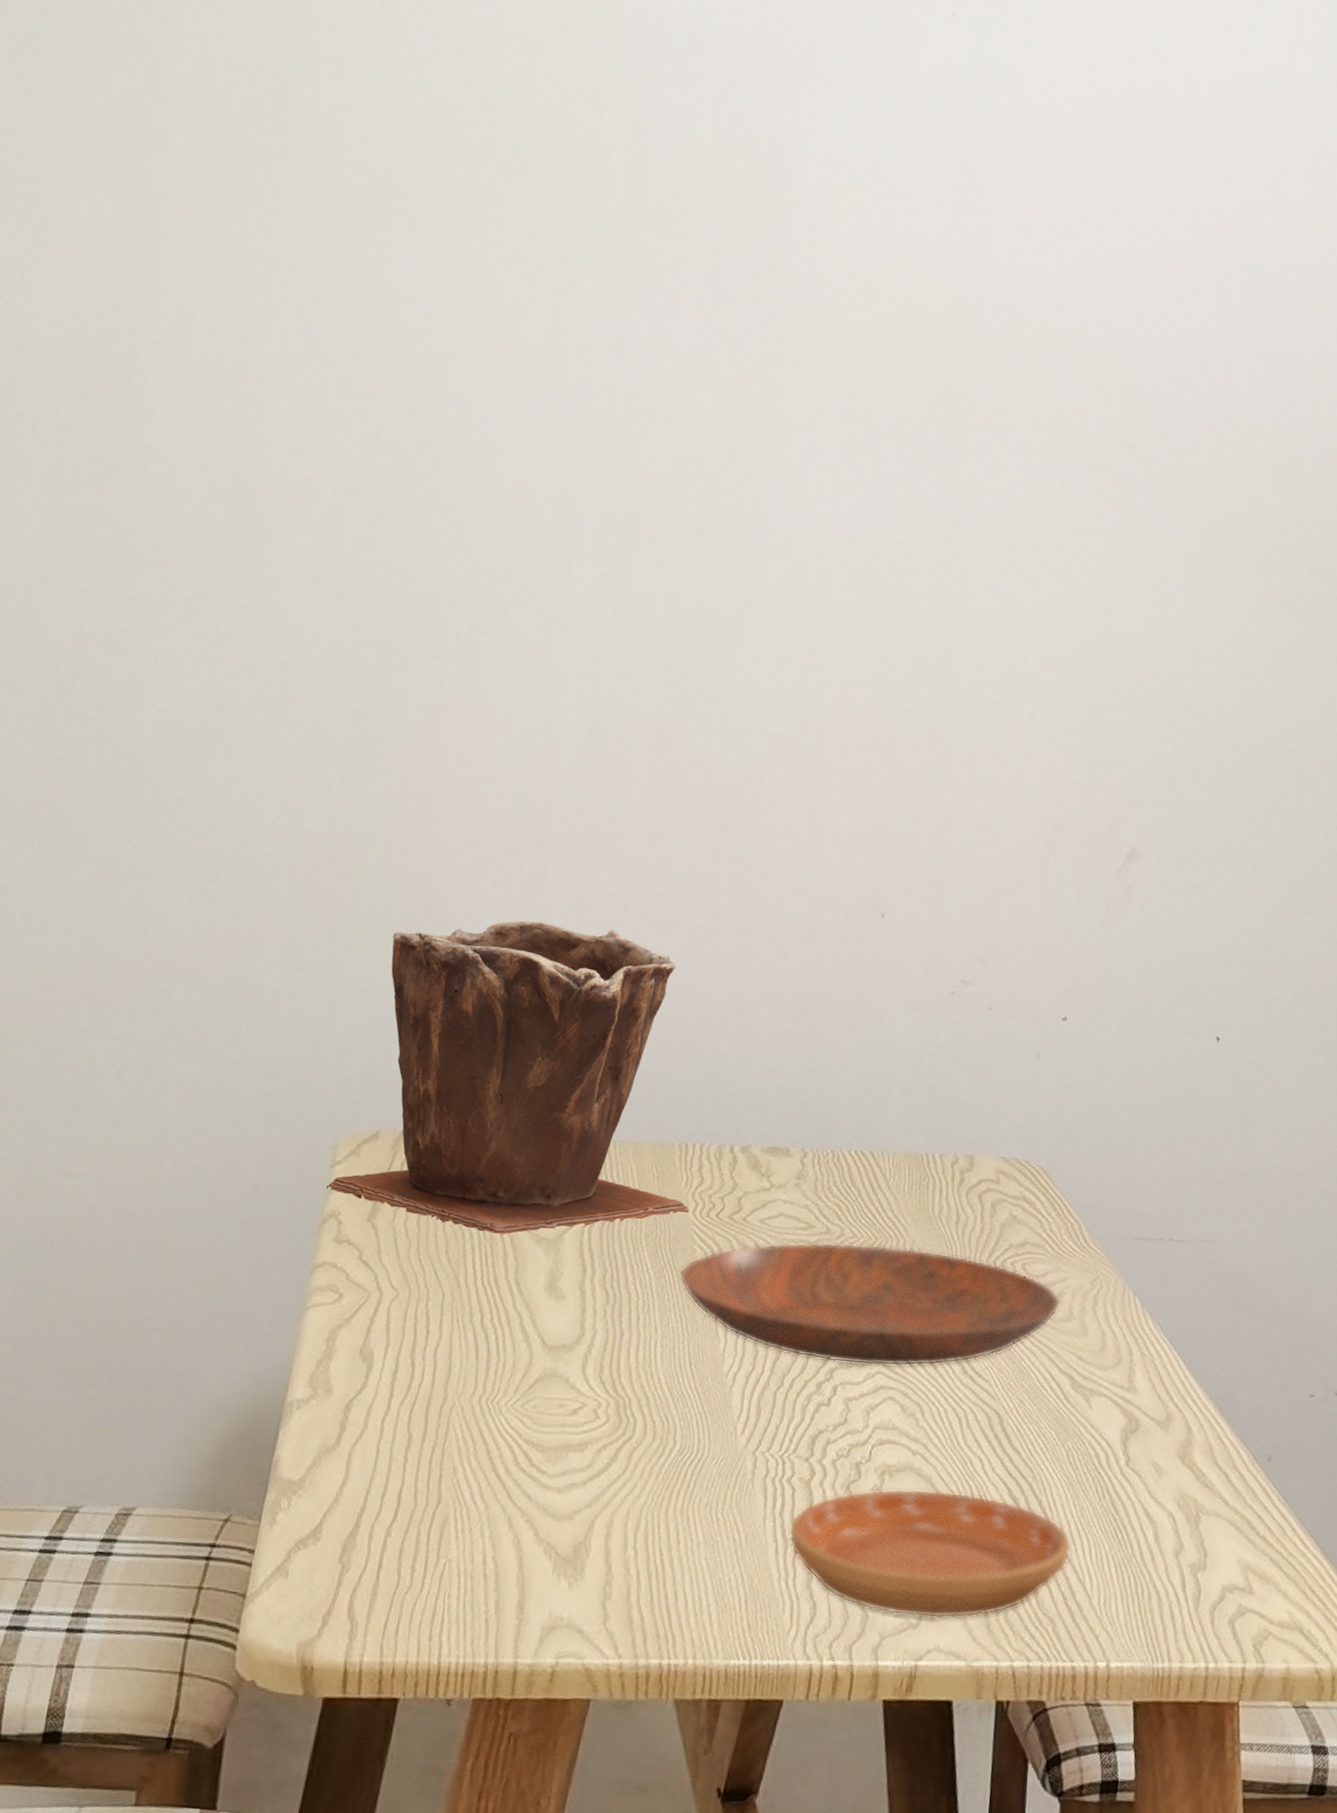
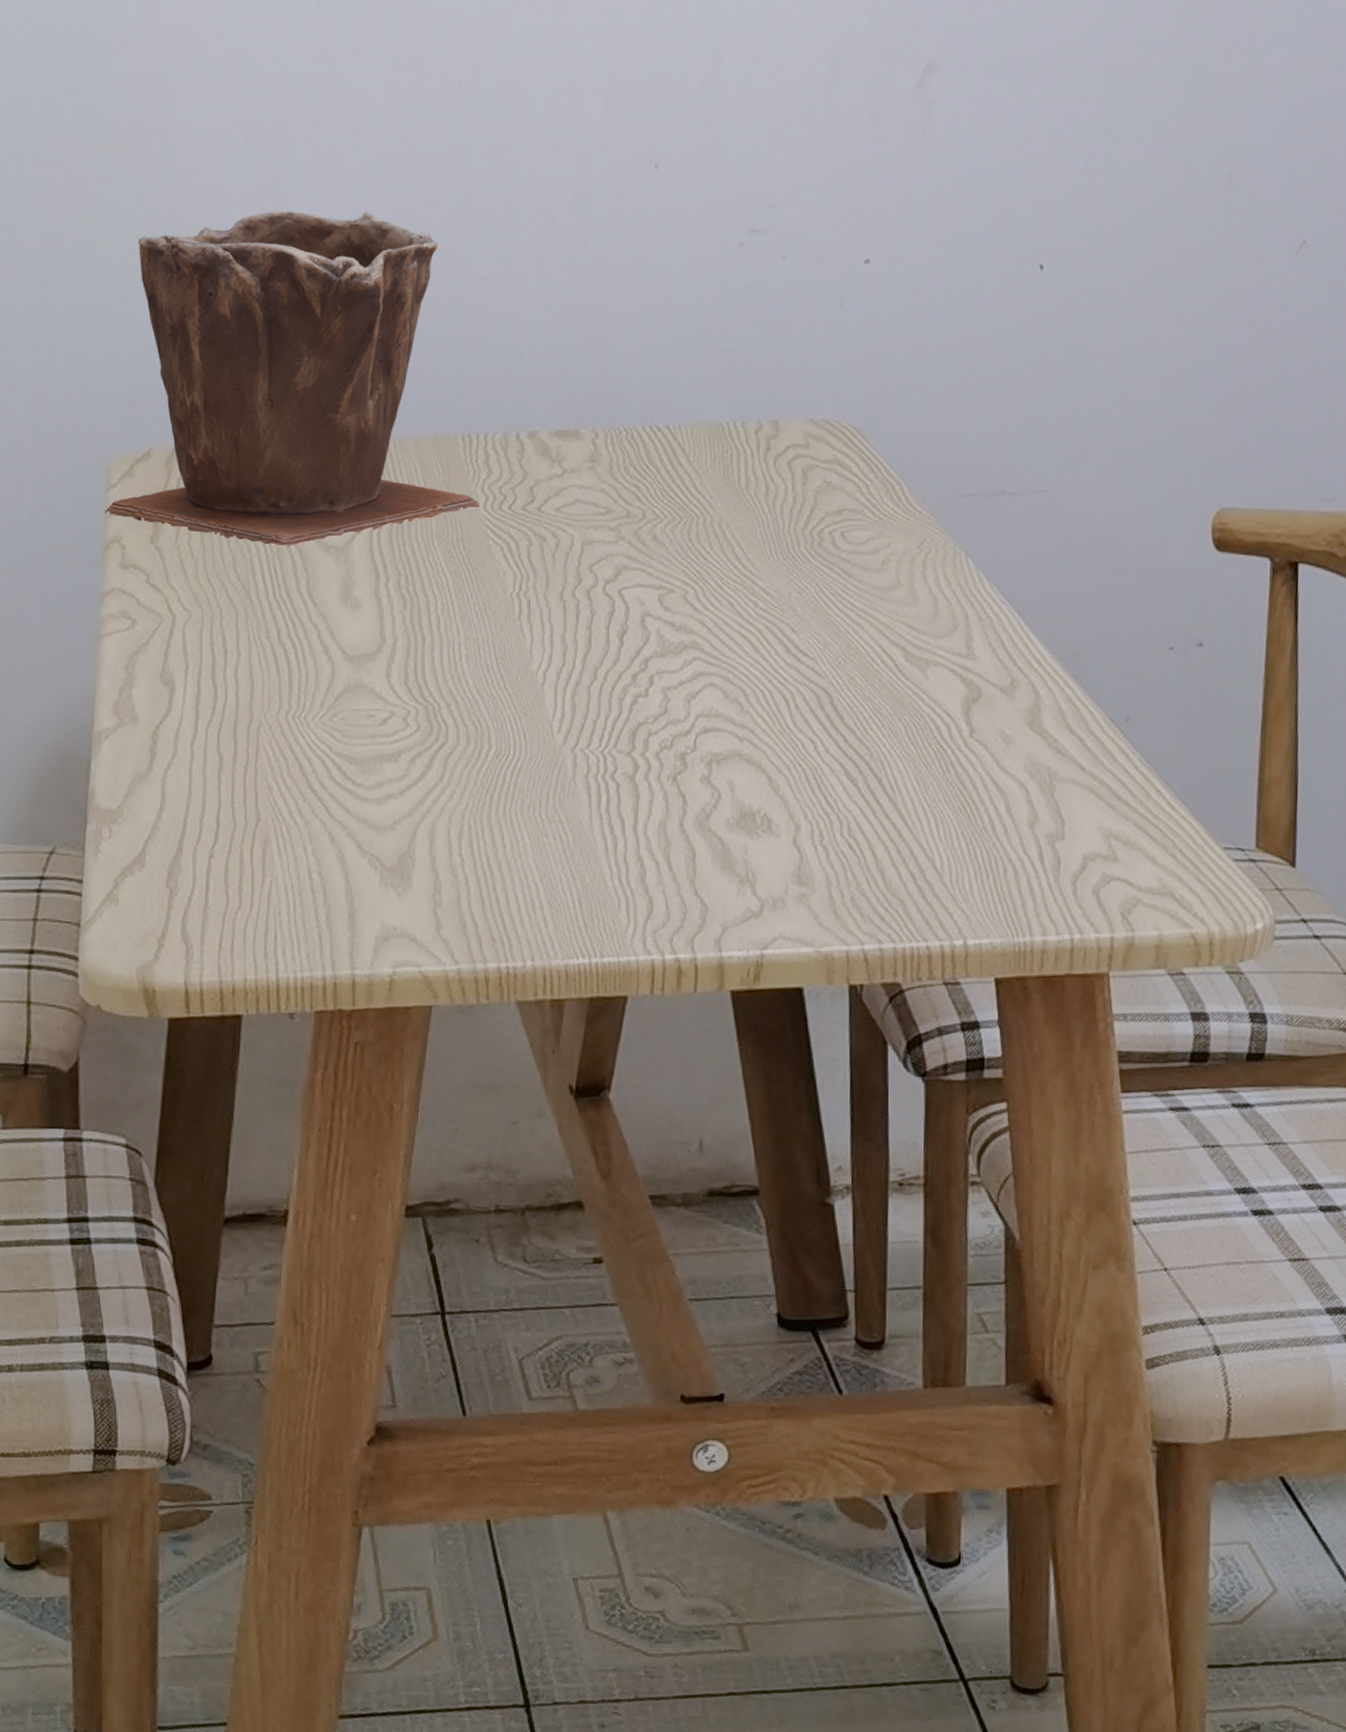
bowl: present [679,1242,1062,1367] -> none [476,524,887,652]
saucer: present [788,1488,1072,1619] -> none [616,775,917,906]

